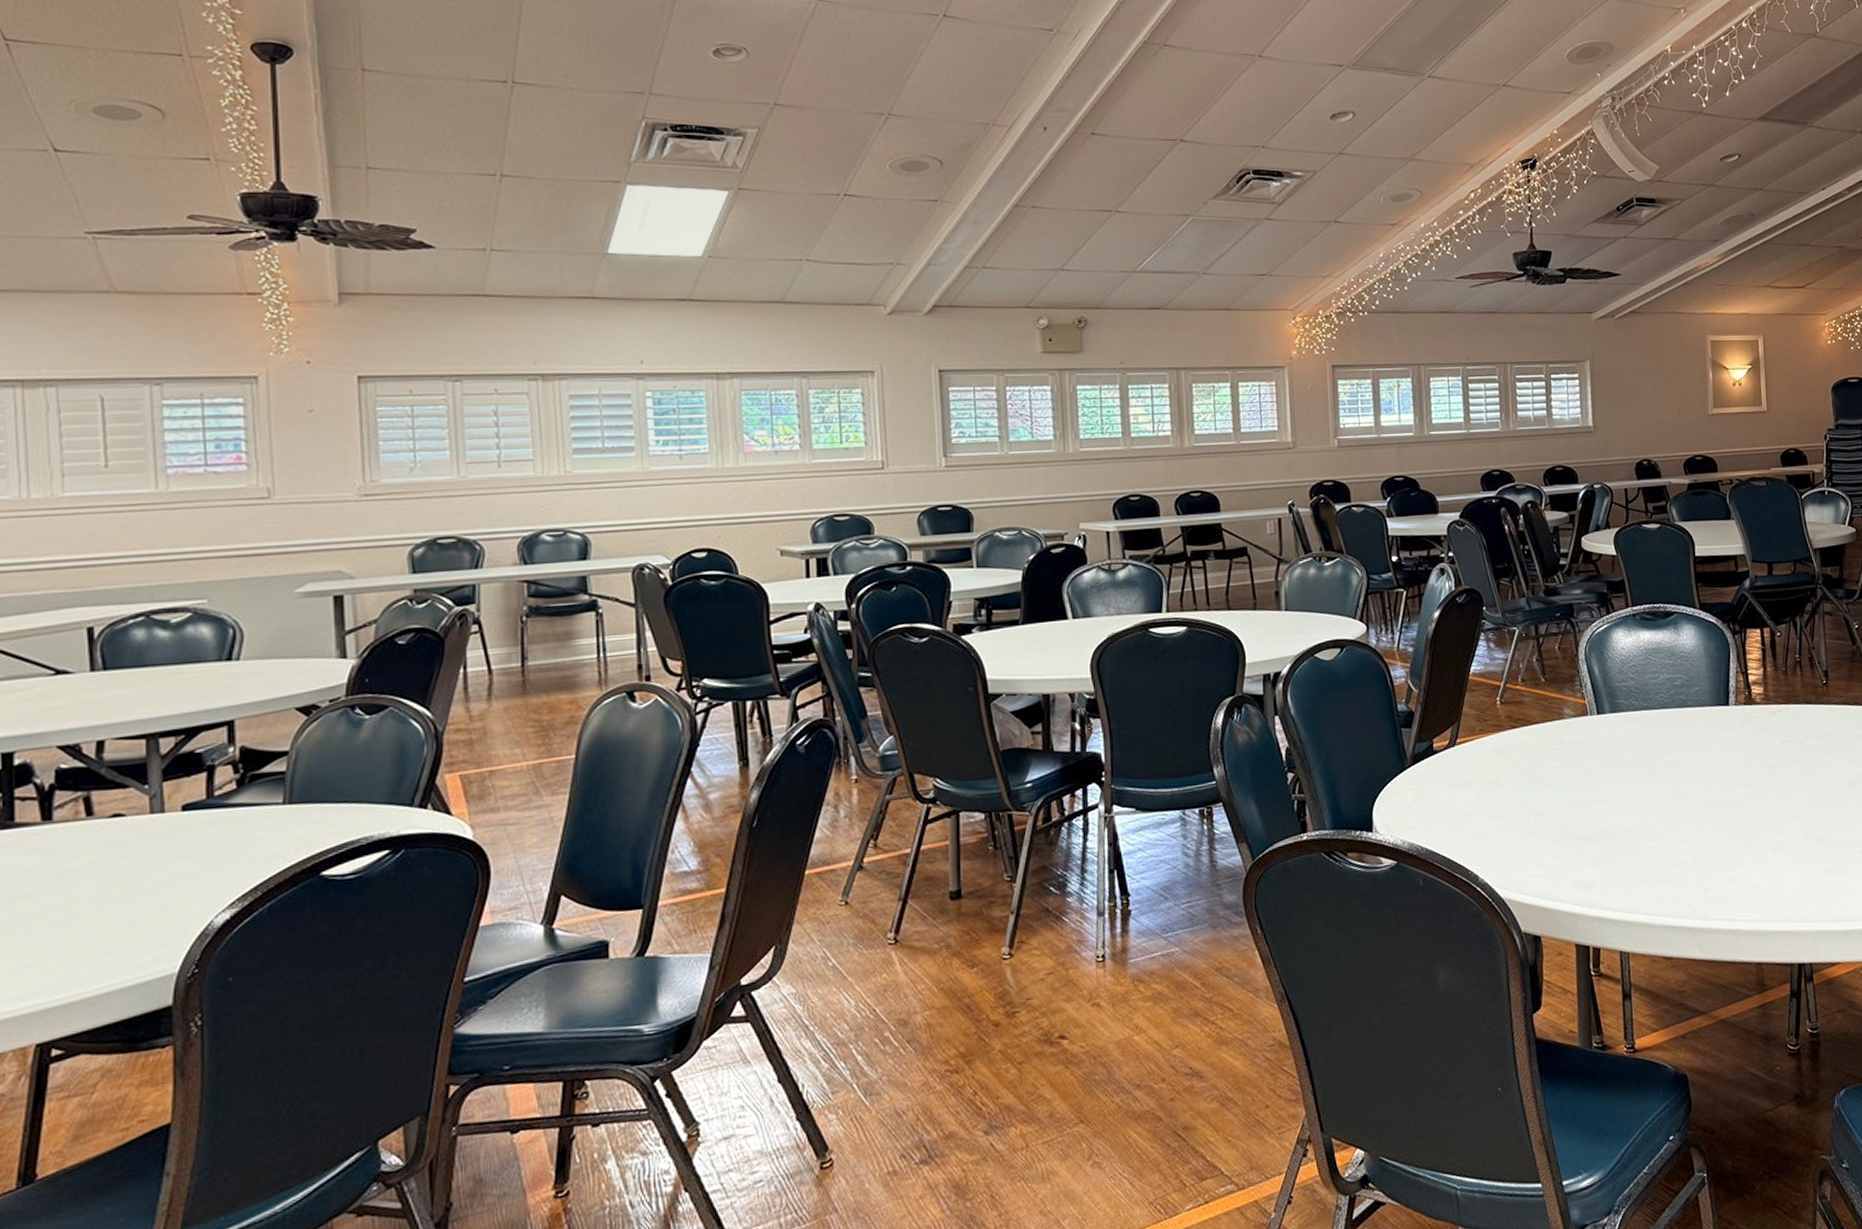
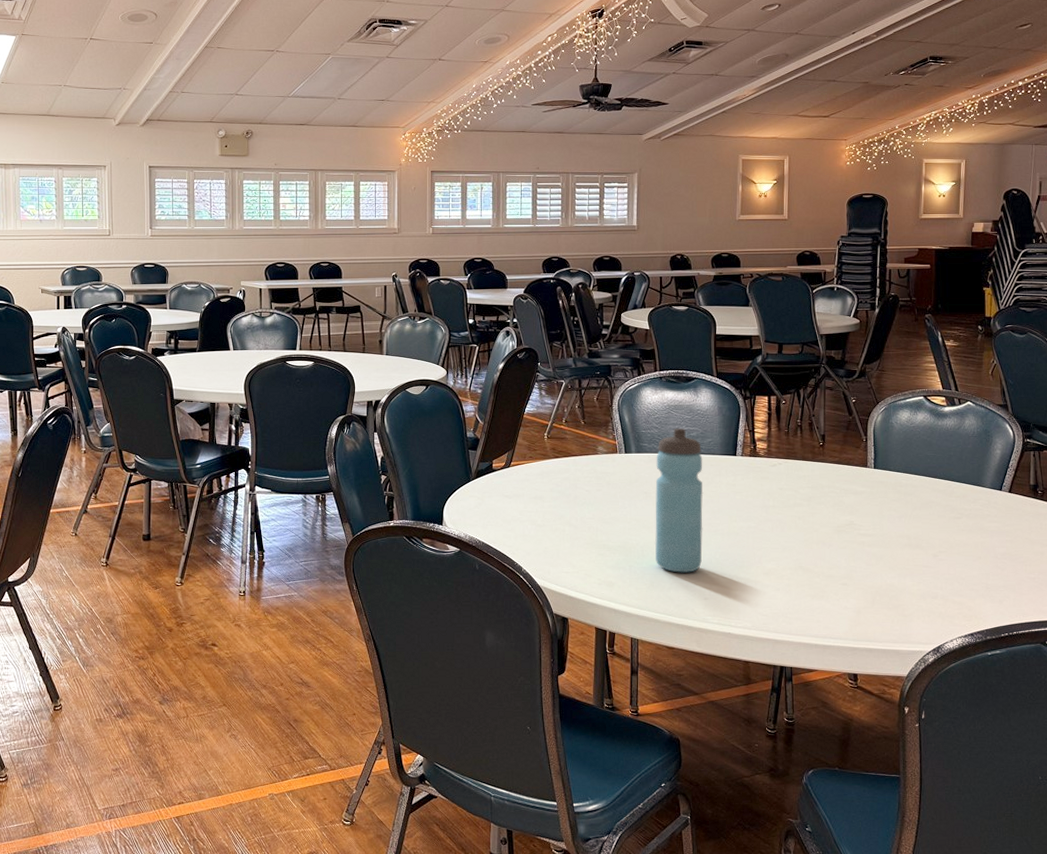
water bottle: none [1635,676,1698,861] -> present [654,427,704,573]

